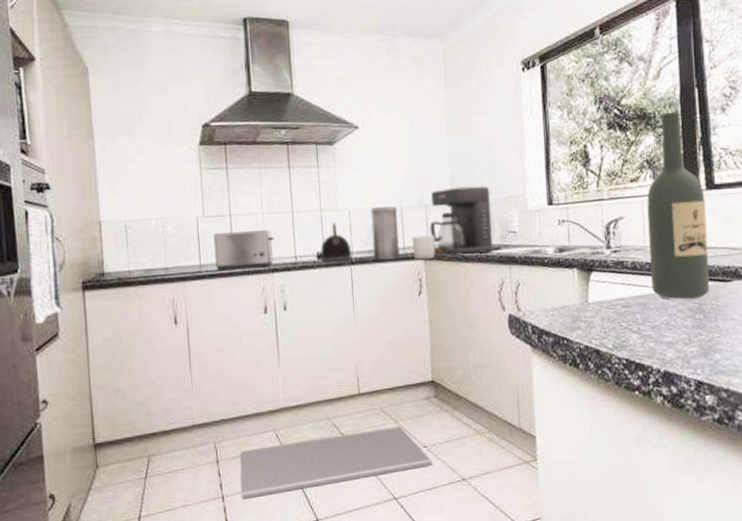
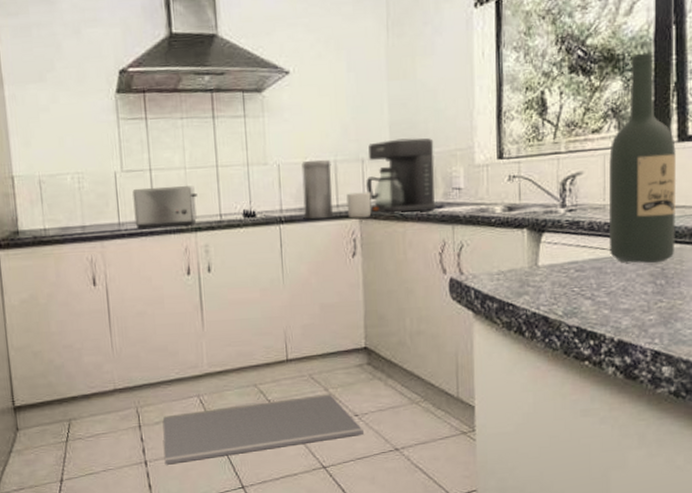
kettle: present [319,222,353,264] -> none [246,177,282,222]

